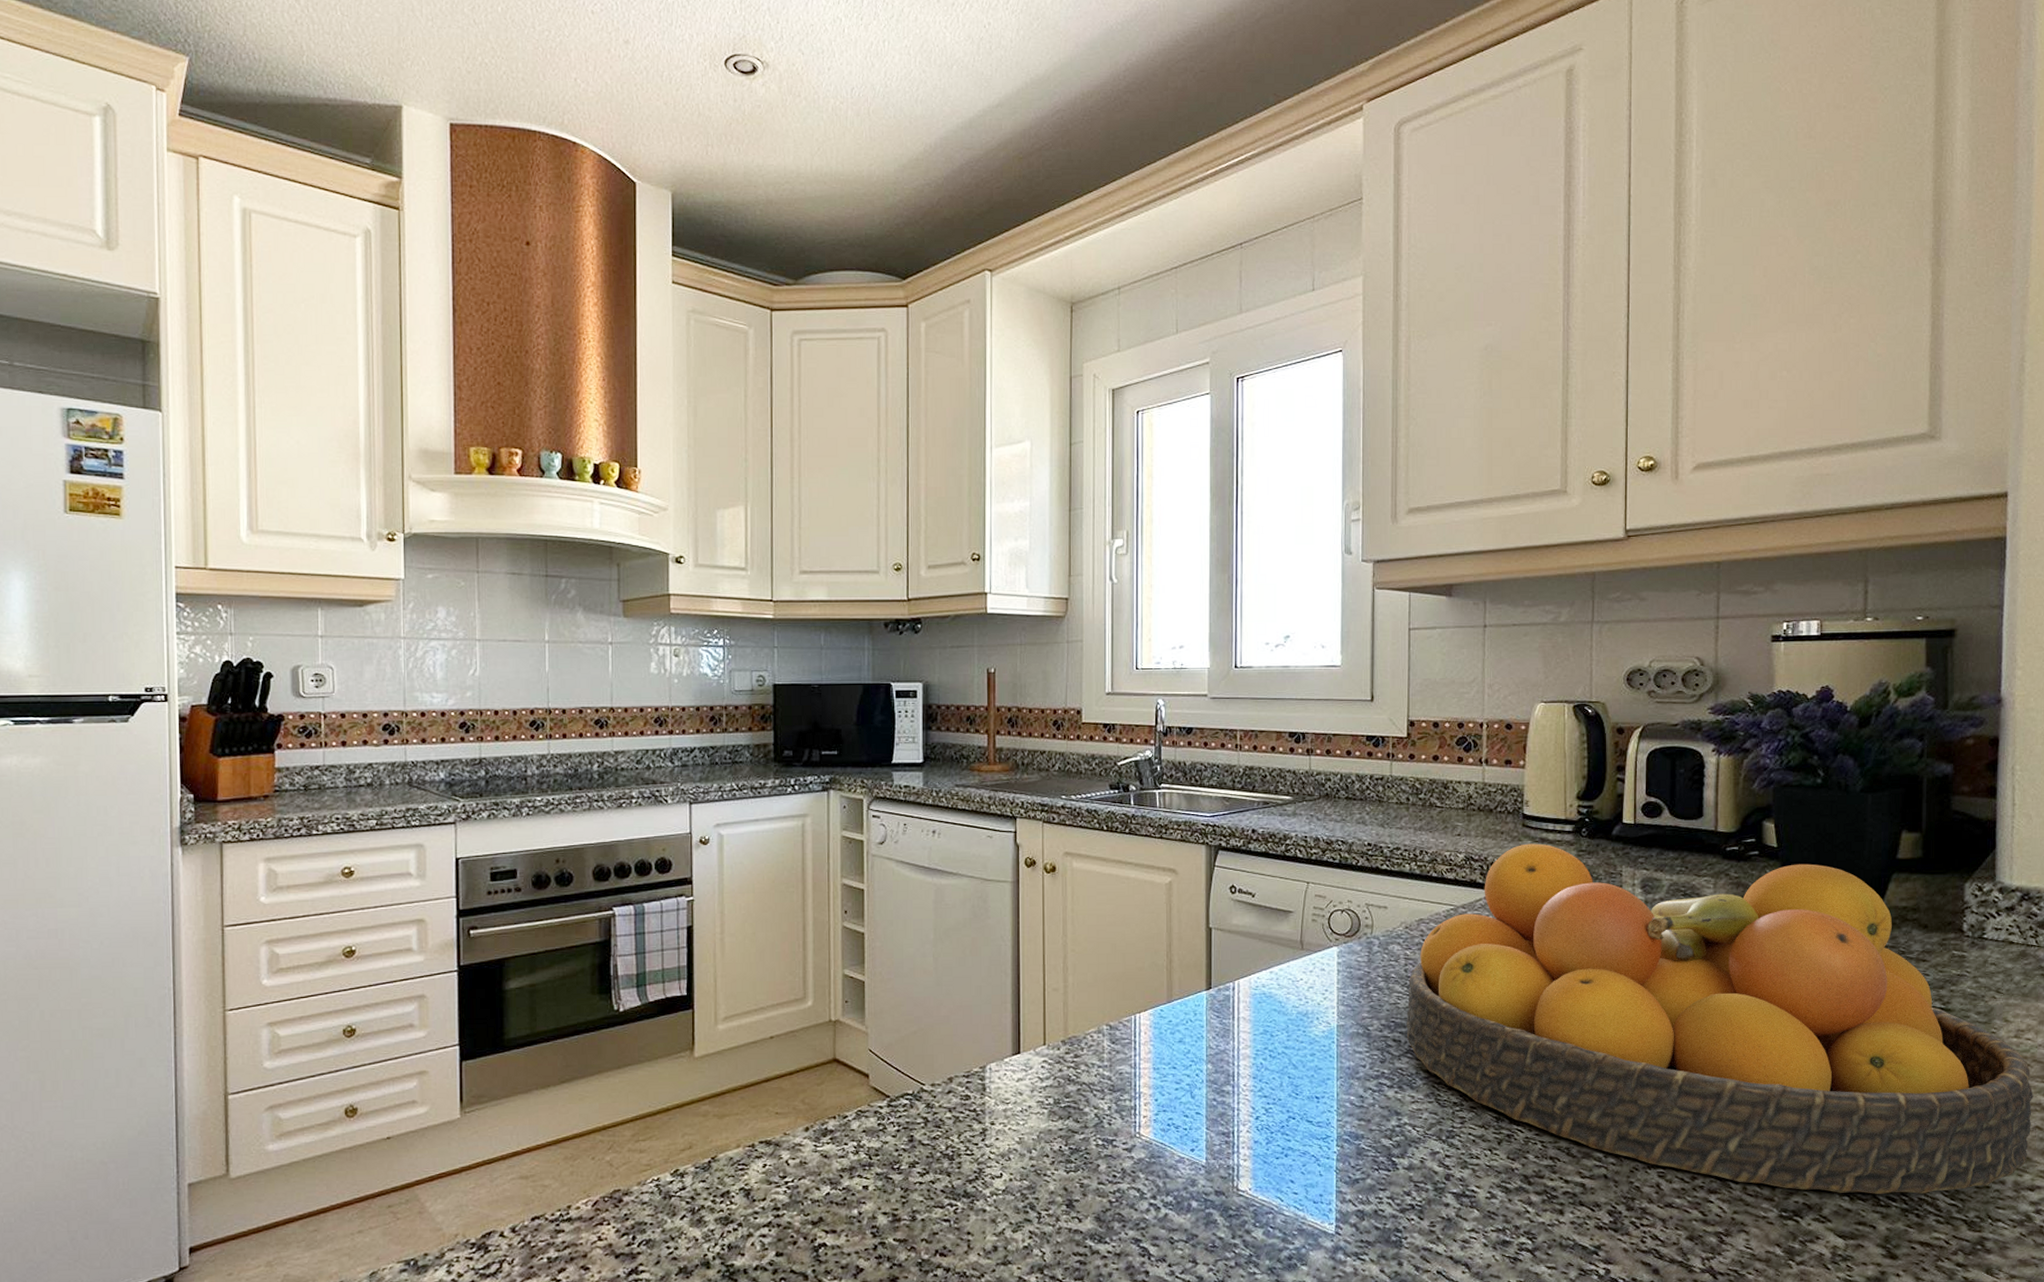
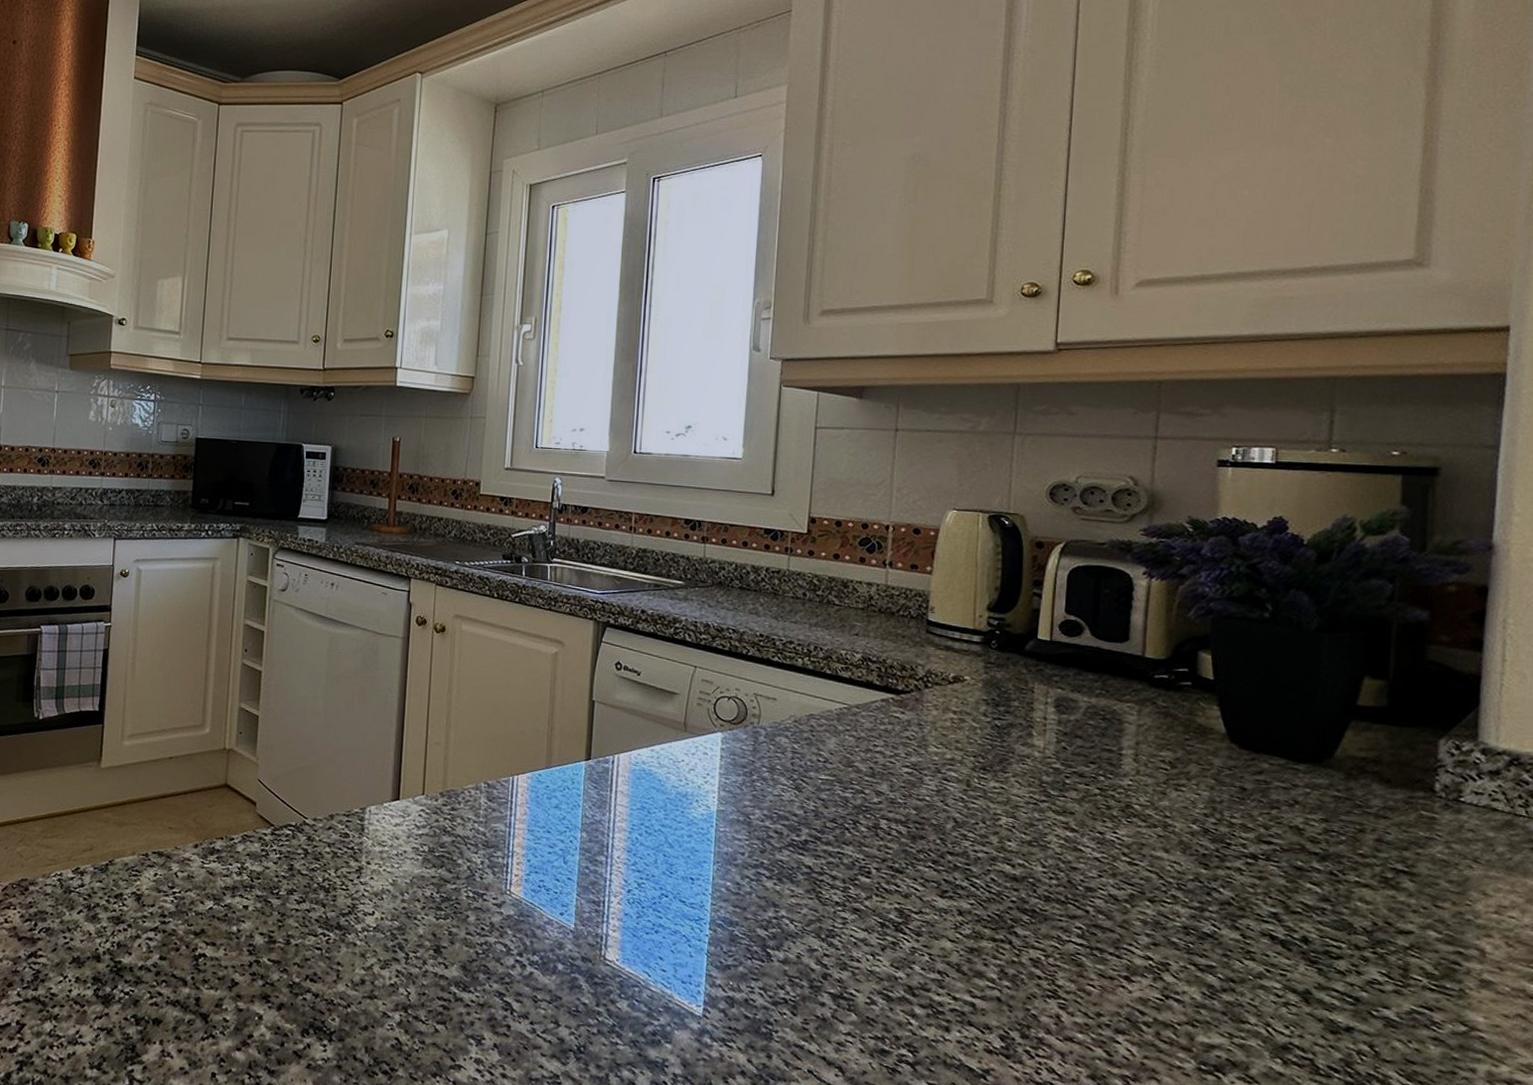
fruit bowl: present [1406,843,2033,1194] -> none [789,650,1516,1072]

